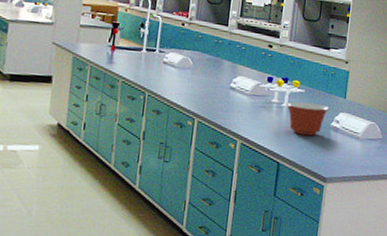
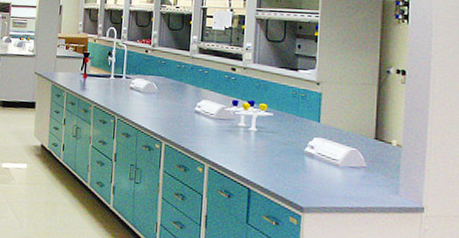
mixing bowl: present [286,101,330,136] -> none [254,125,302,162]

